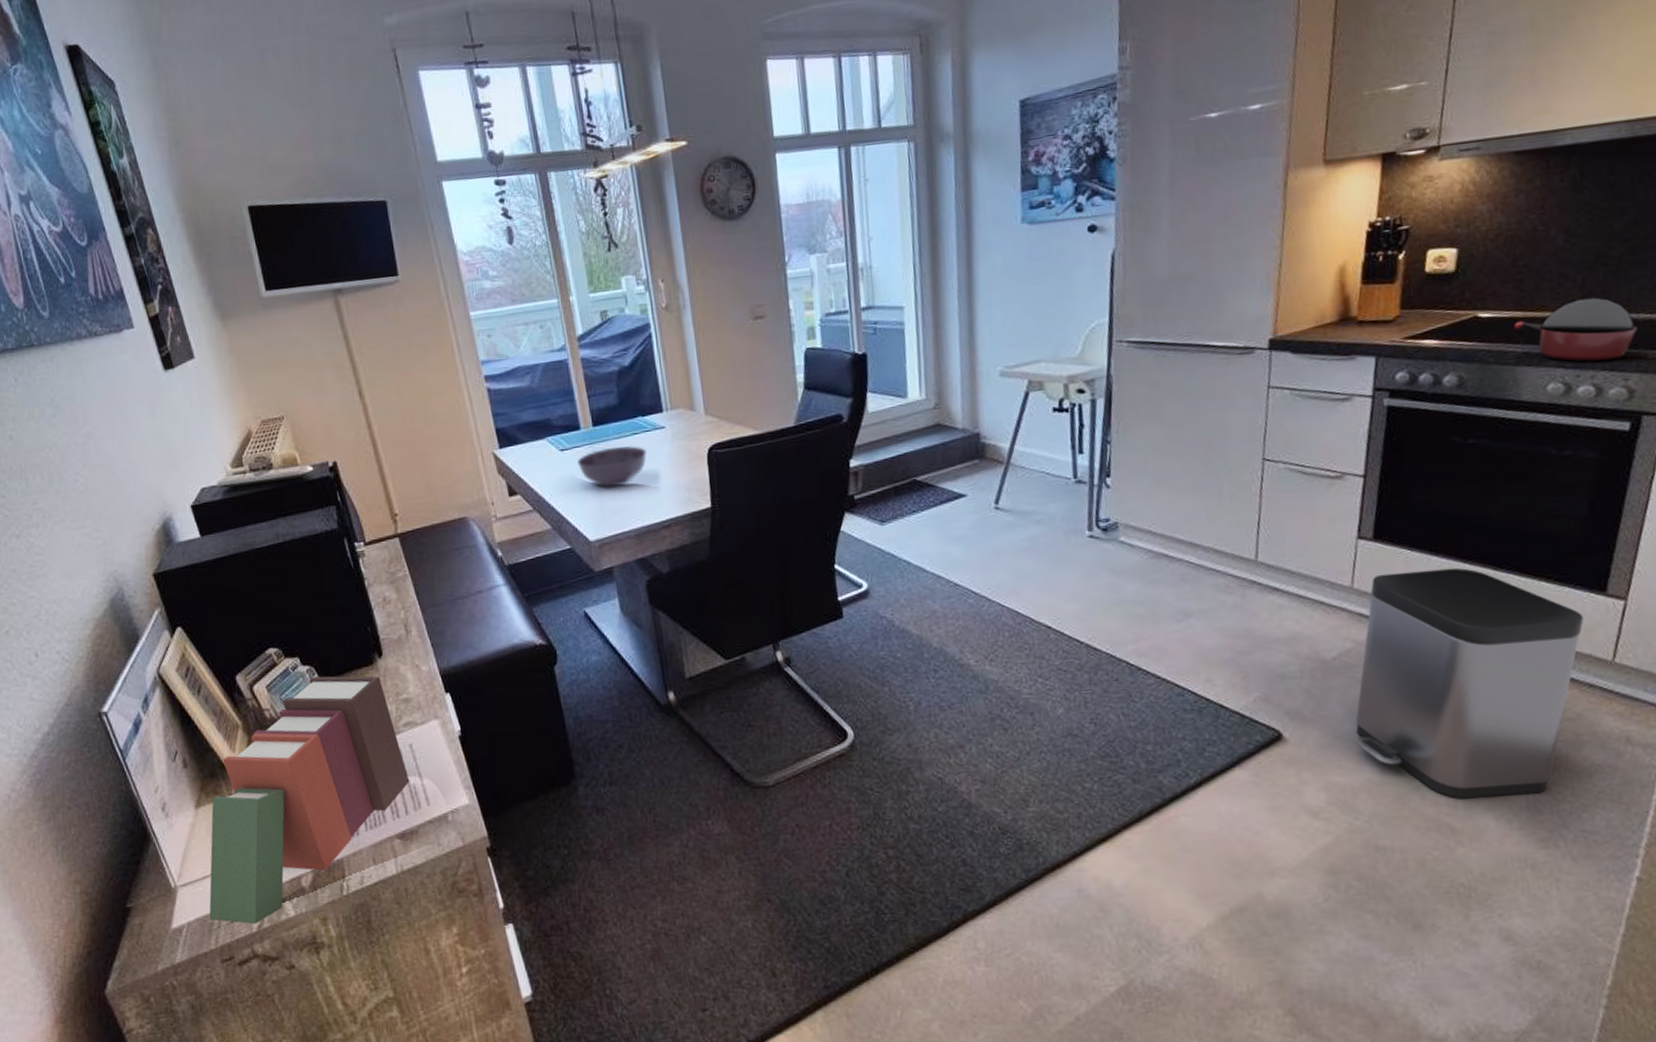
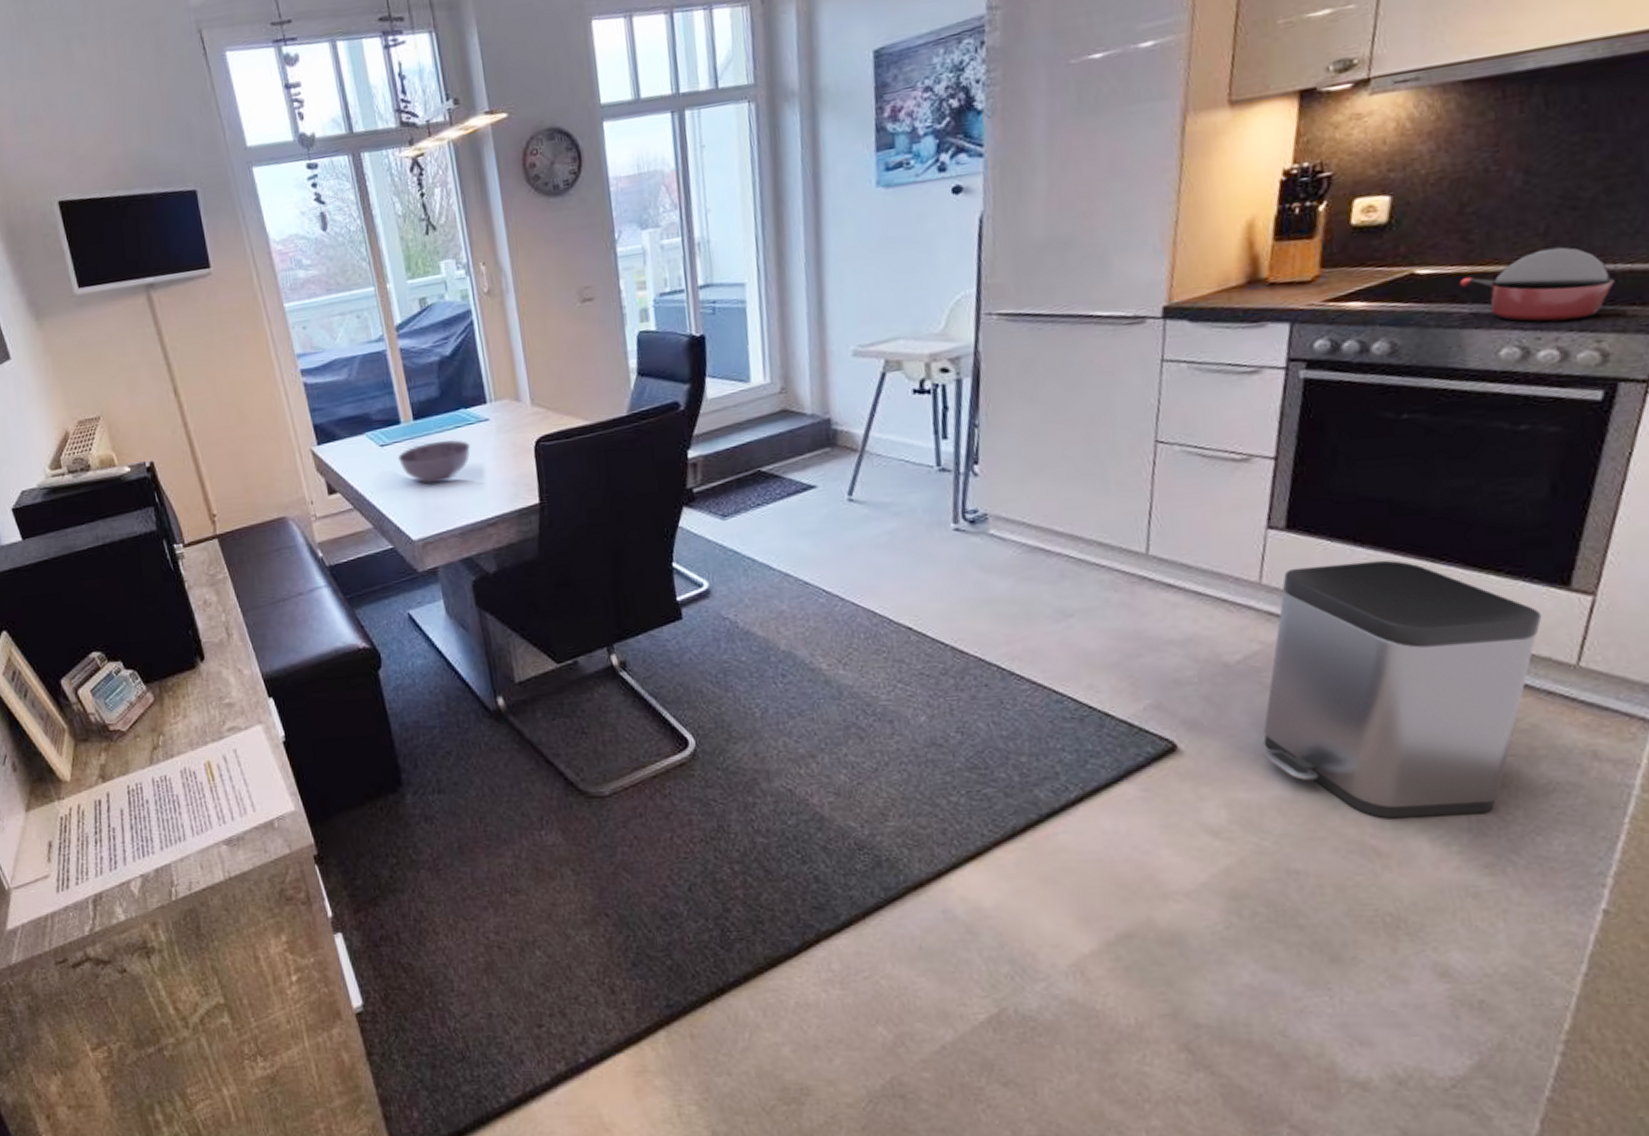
books: present [209,676,410,925] -> none [41,680,235,928]

